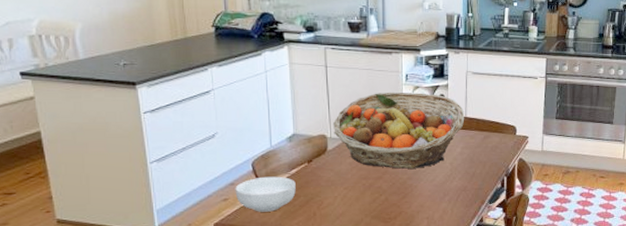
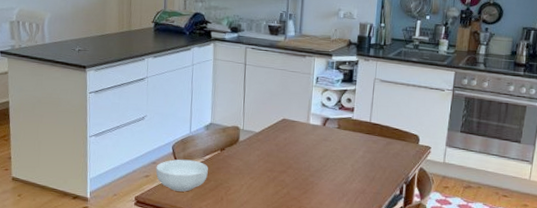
fruit basket: present [332,92,465,169] -> none [246,92,370,167]

